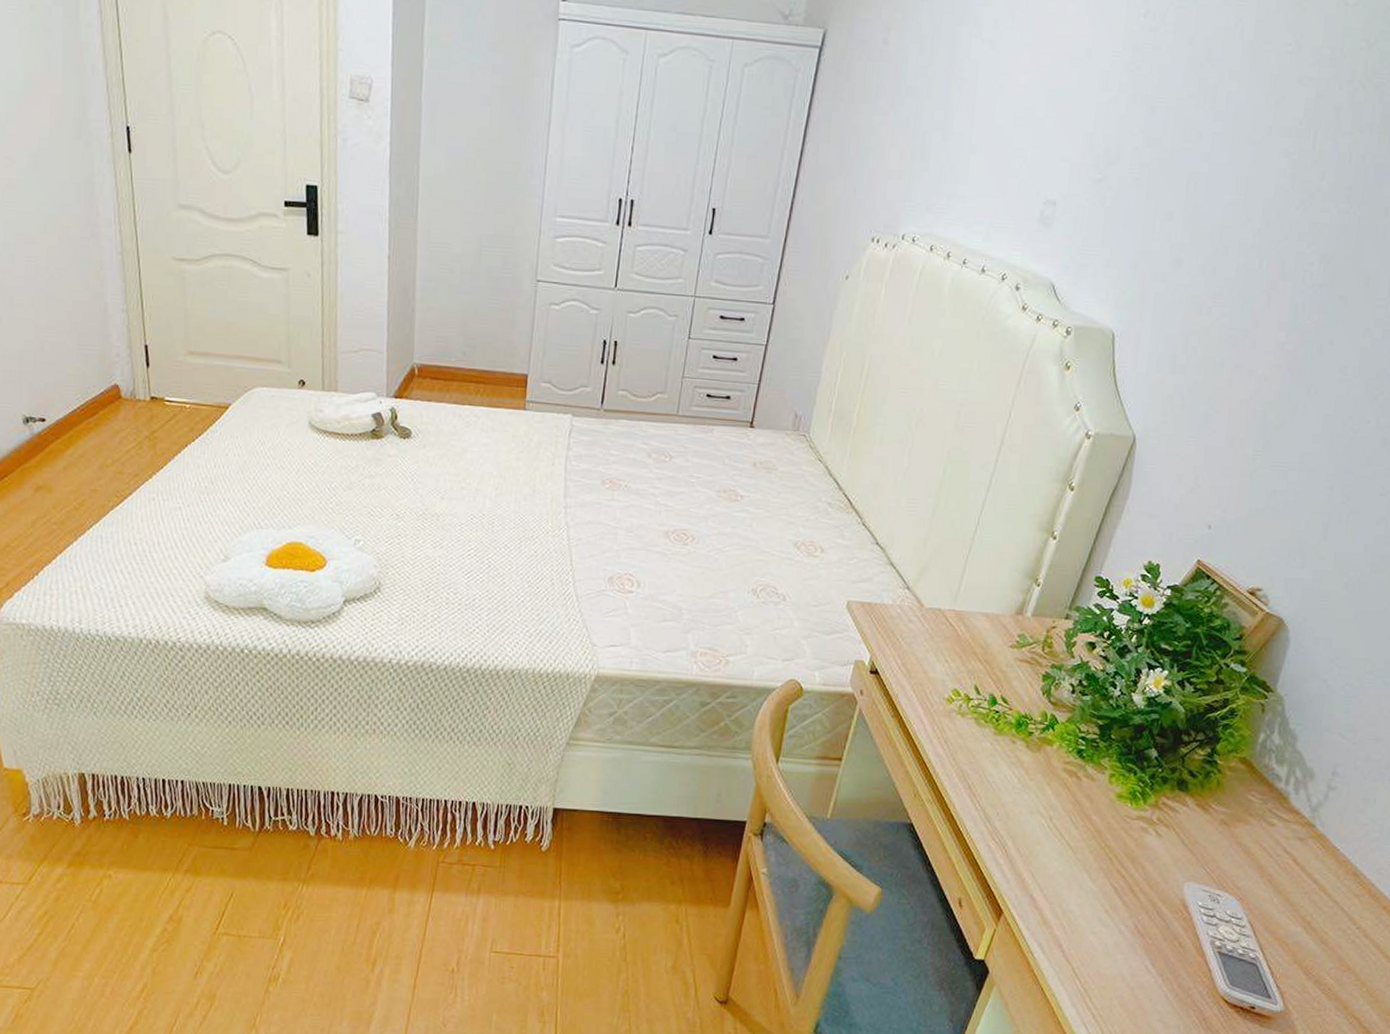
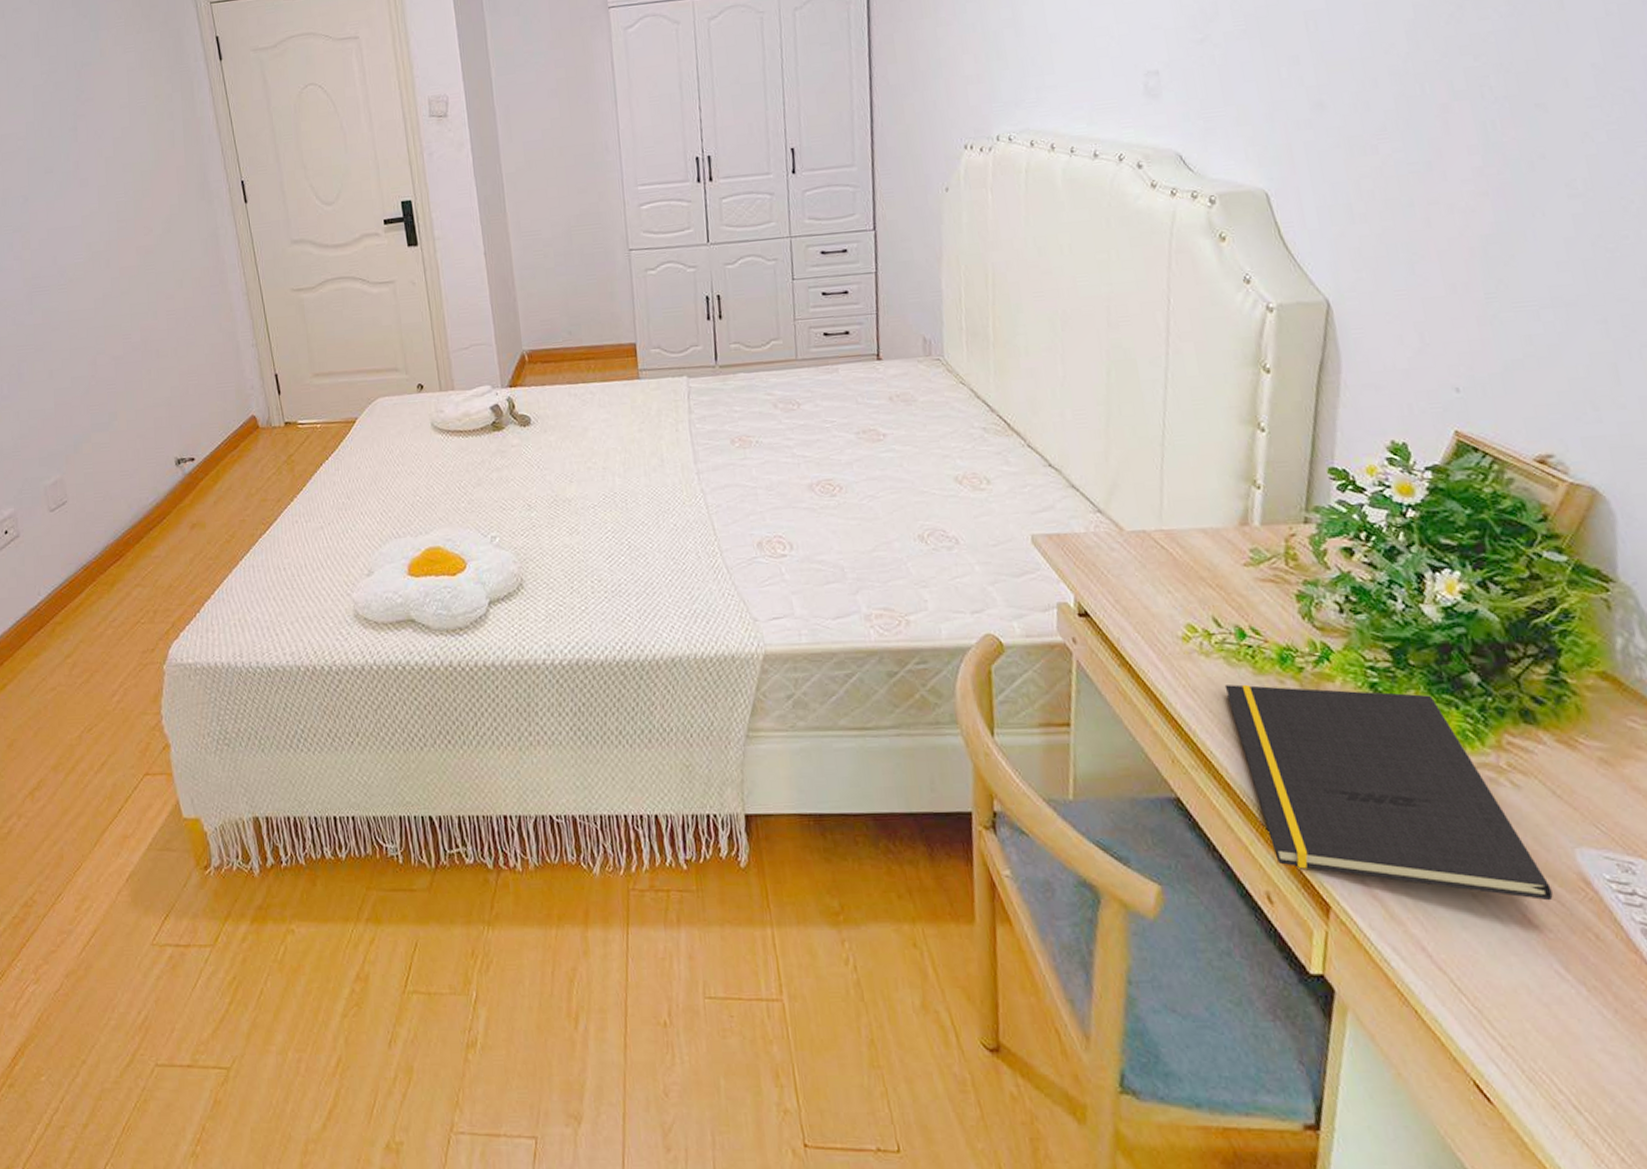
notepad: none [969,740,1160,918] -> present [1224,684,1553,901]

